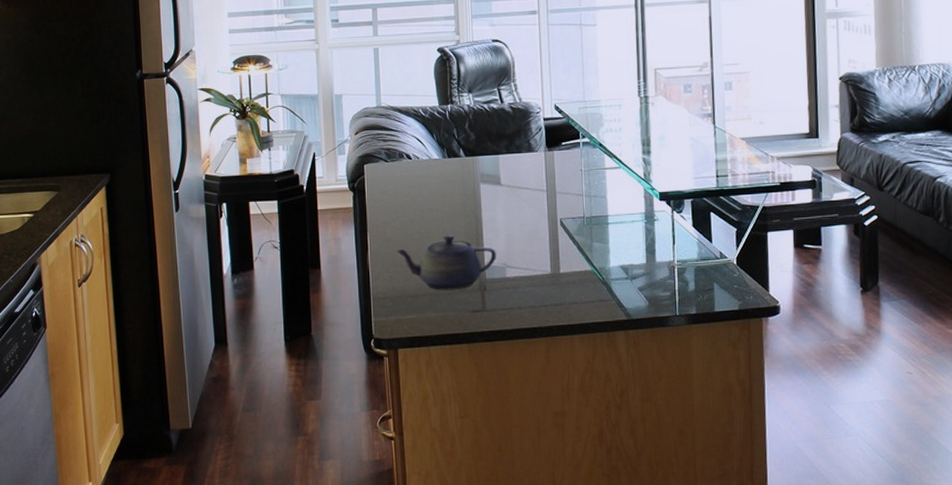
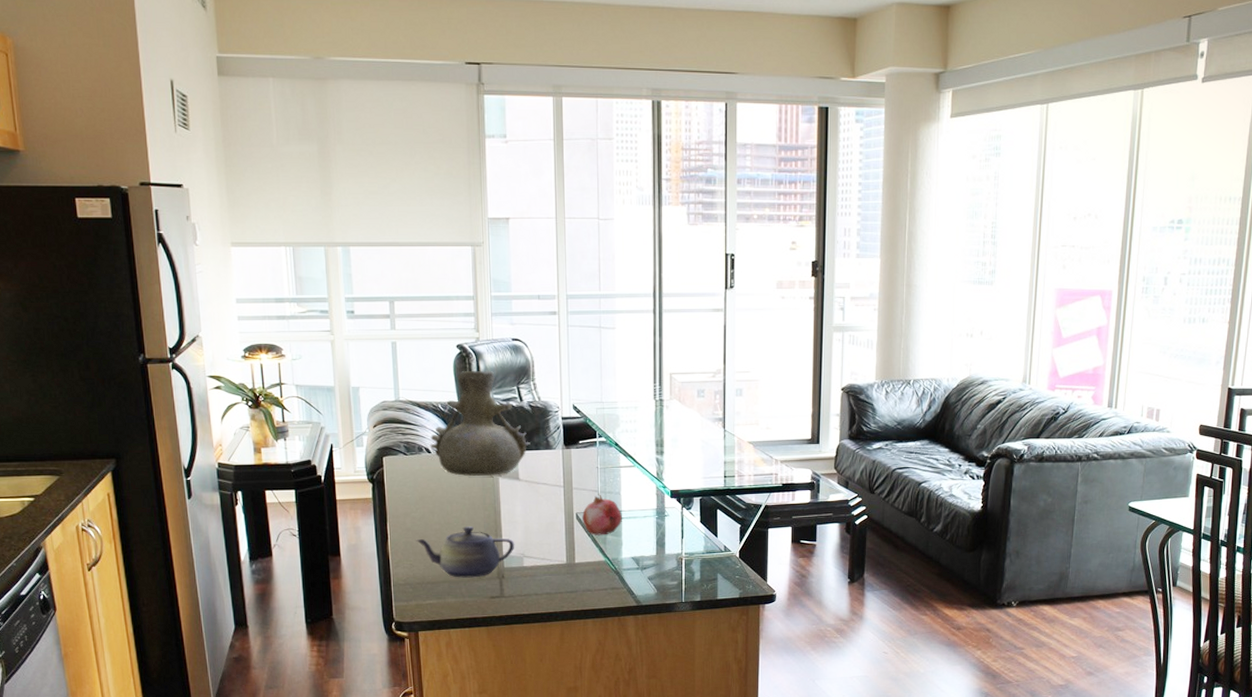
vase: none [410,73,512,182] -> present [429,371,530,477]
fruit: none [567,197,609,243] -> present [582,493,622,535]

